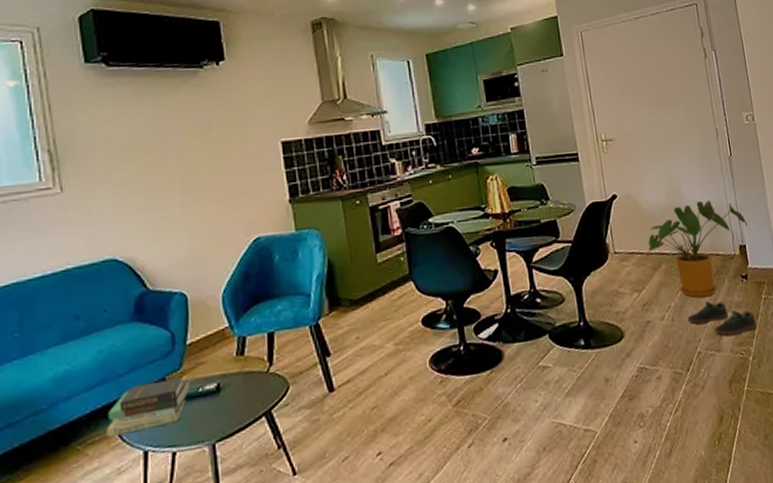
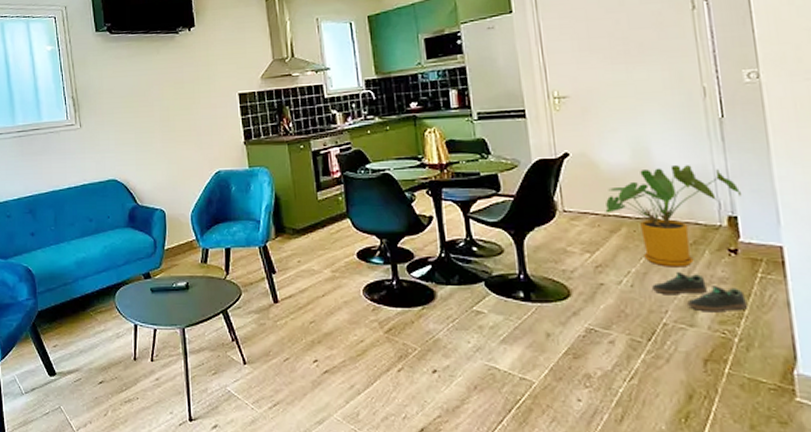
books: present [106,377,190,438] -> none [109,274,167,311]

